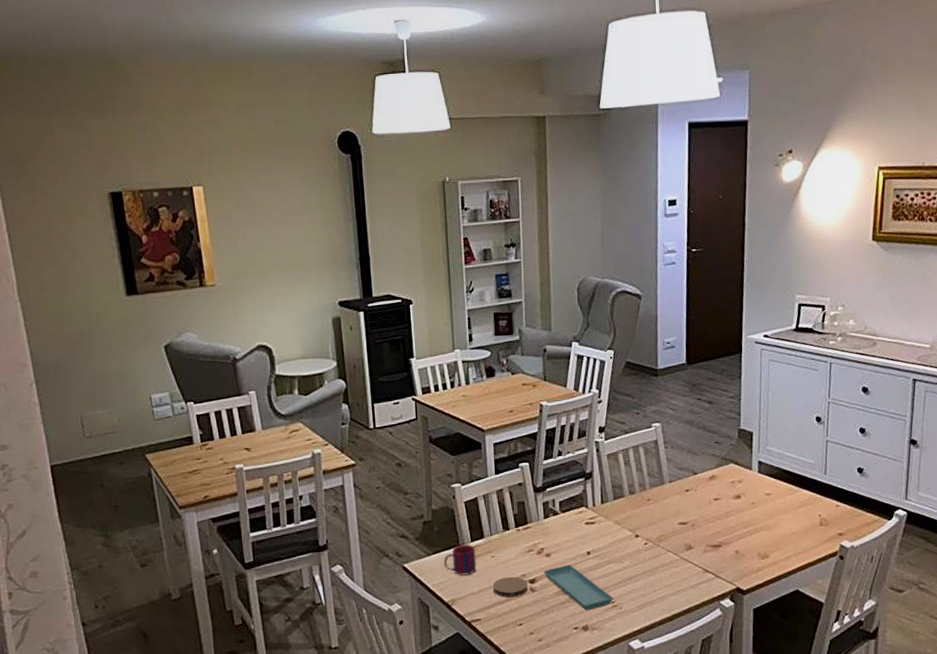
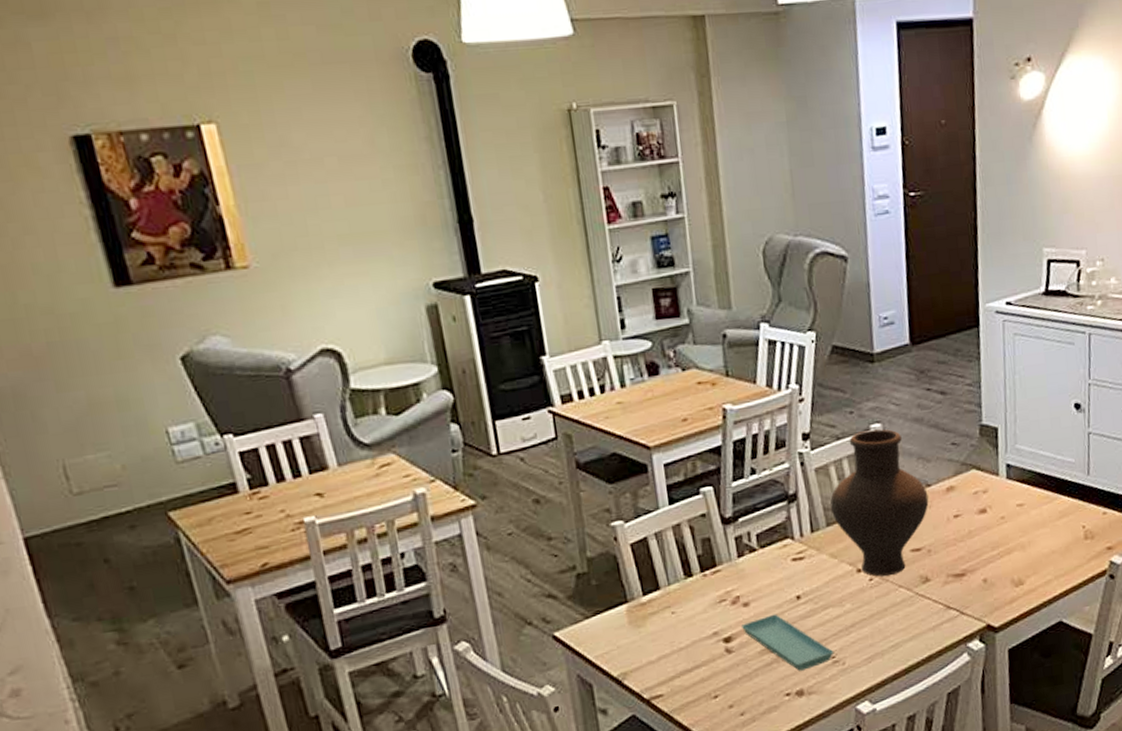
mug: present [443,544,477,576] -> none [607,599,653,641]
coaster: present [492,576,529,598] -> none [675,636,723,664]
vase: none [618,427,695,542] -> present [830,429,929,577]

